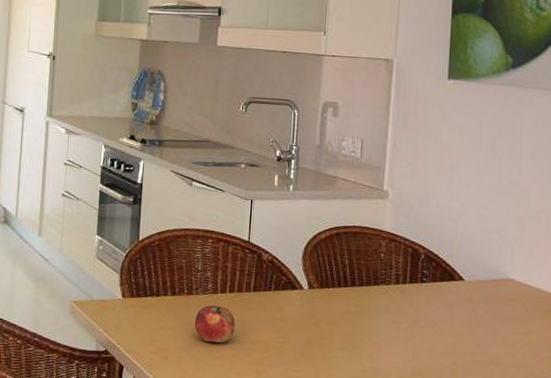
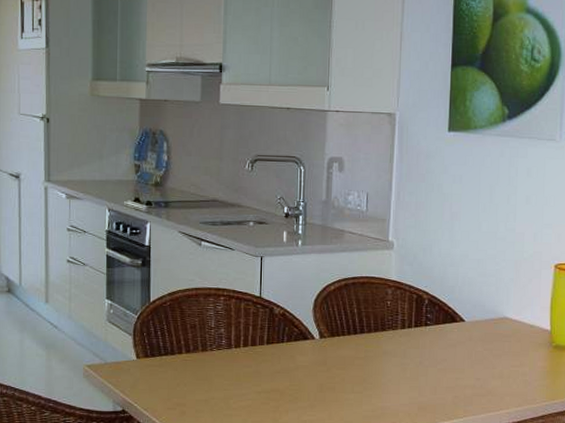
fruit: present [194,305,235,343] -> none [210,359,250,395]

